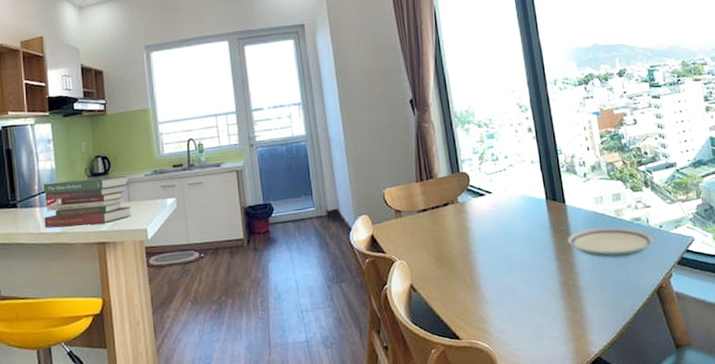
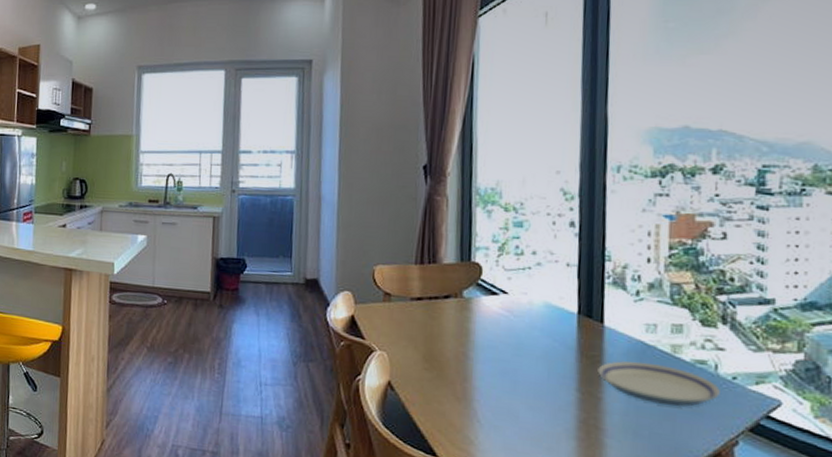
books: present [43,176,132,228] -> none [18,198,102,250]

